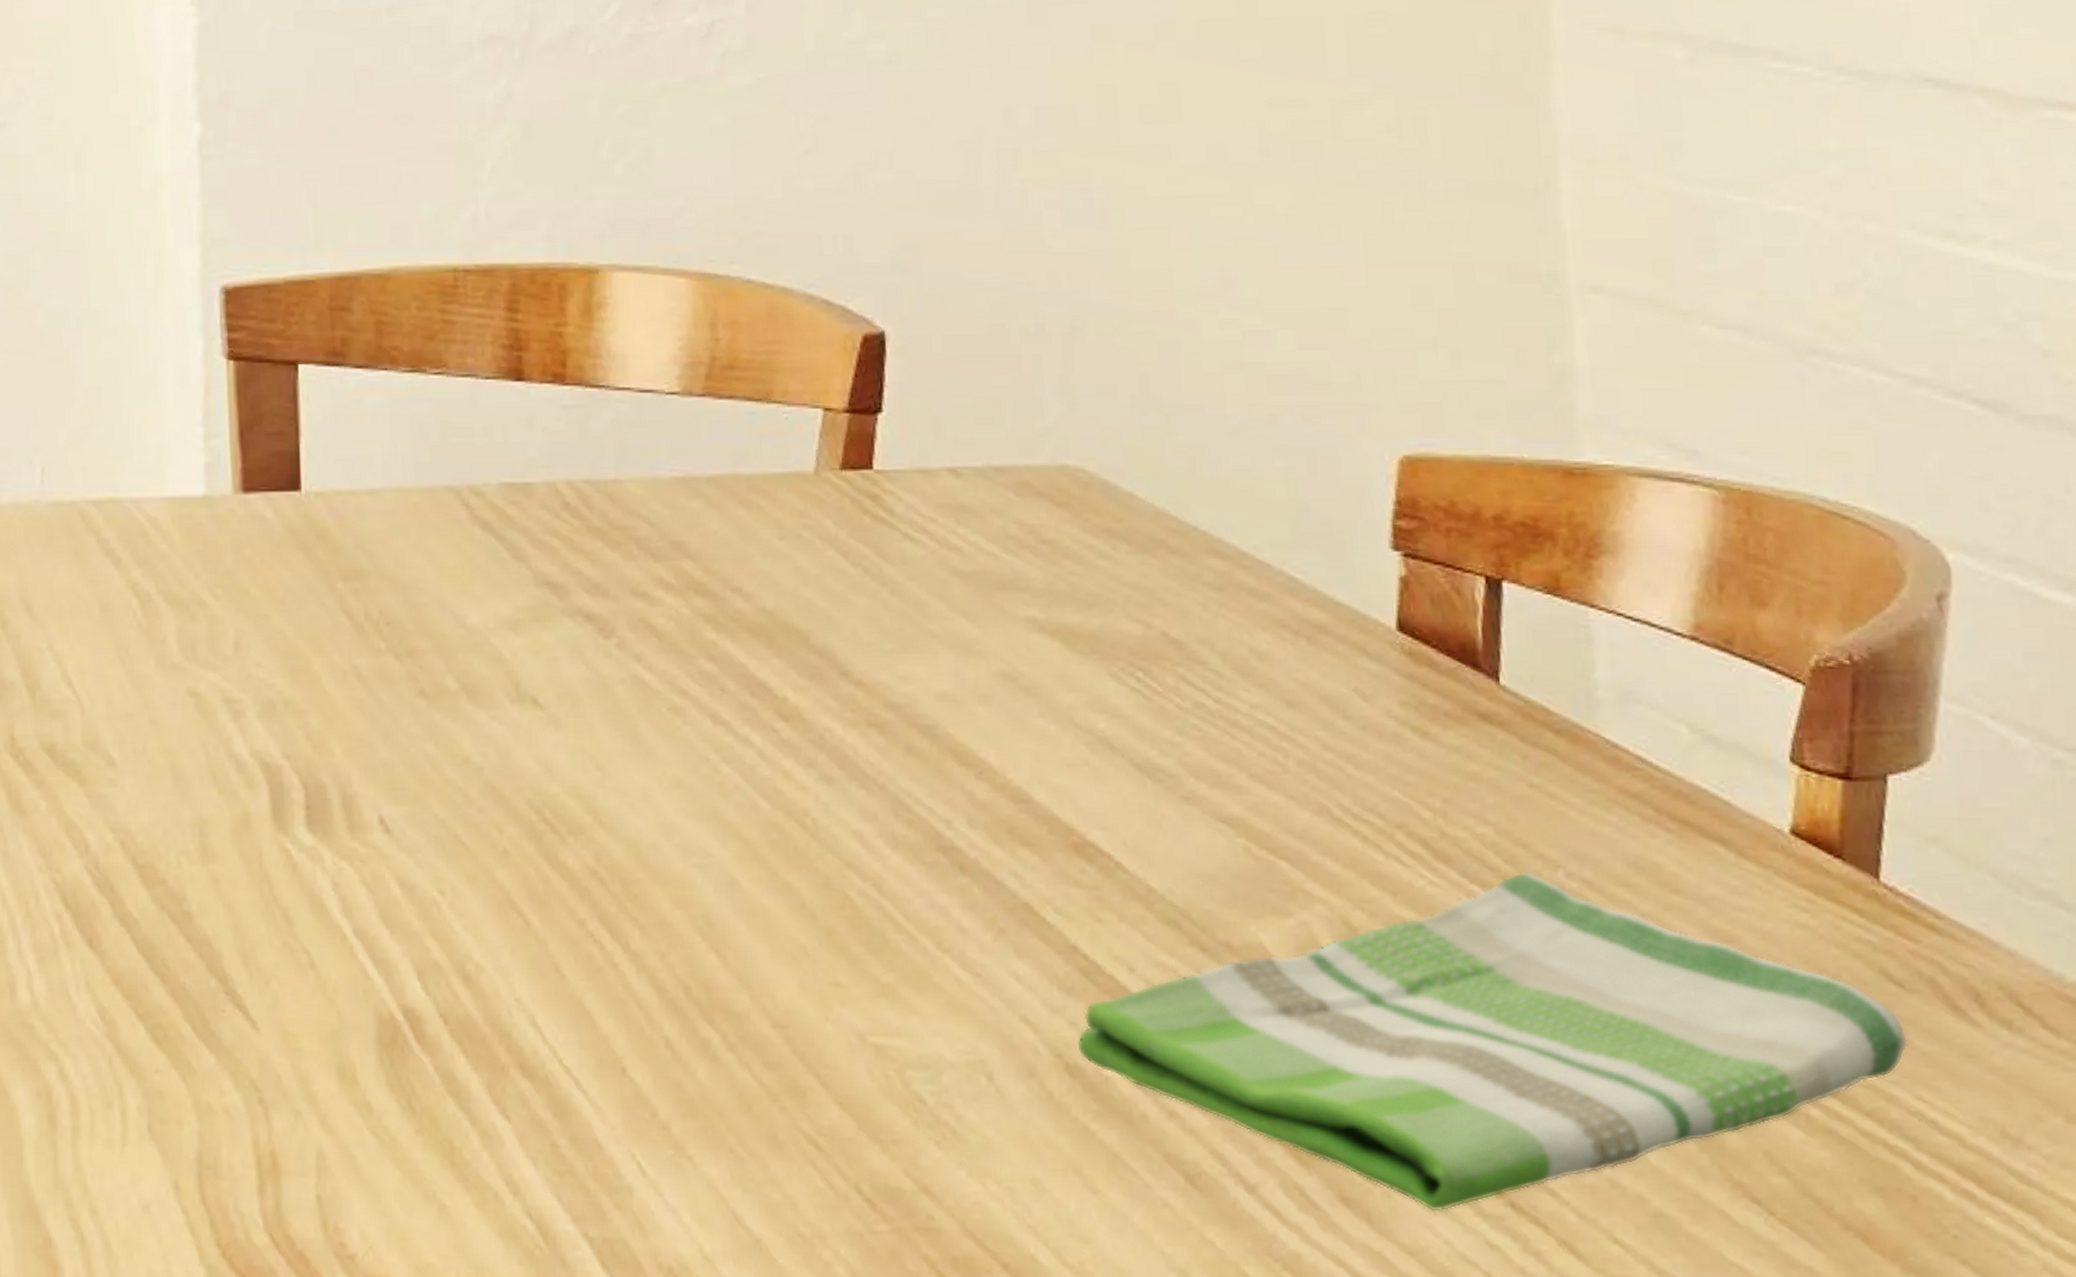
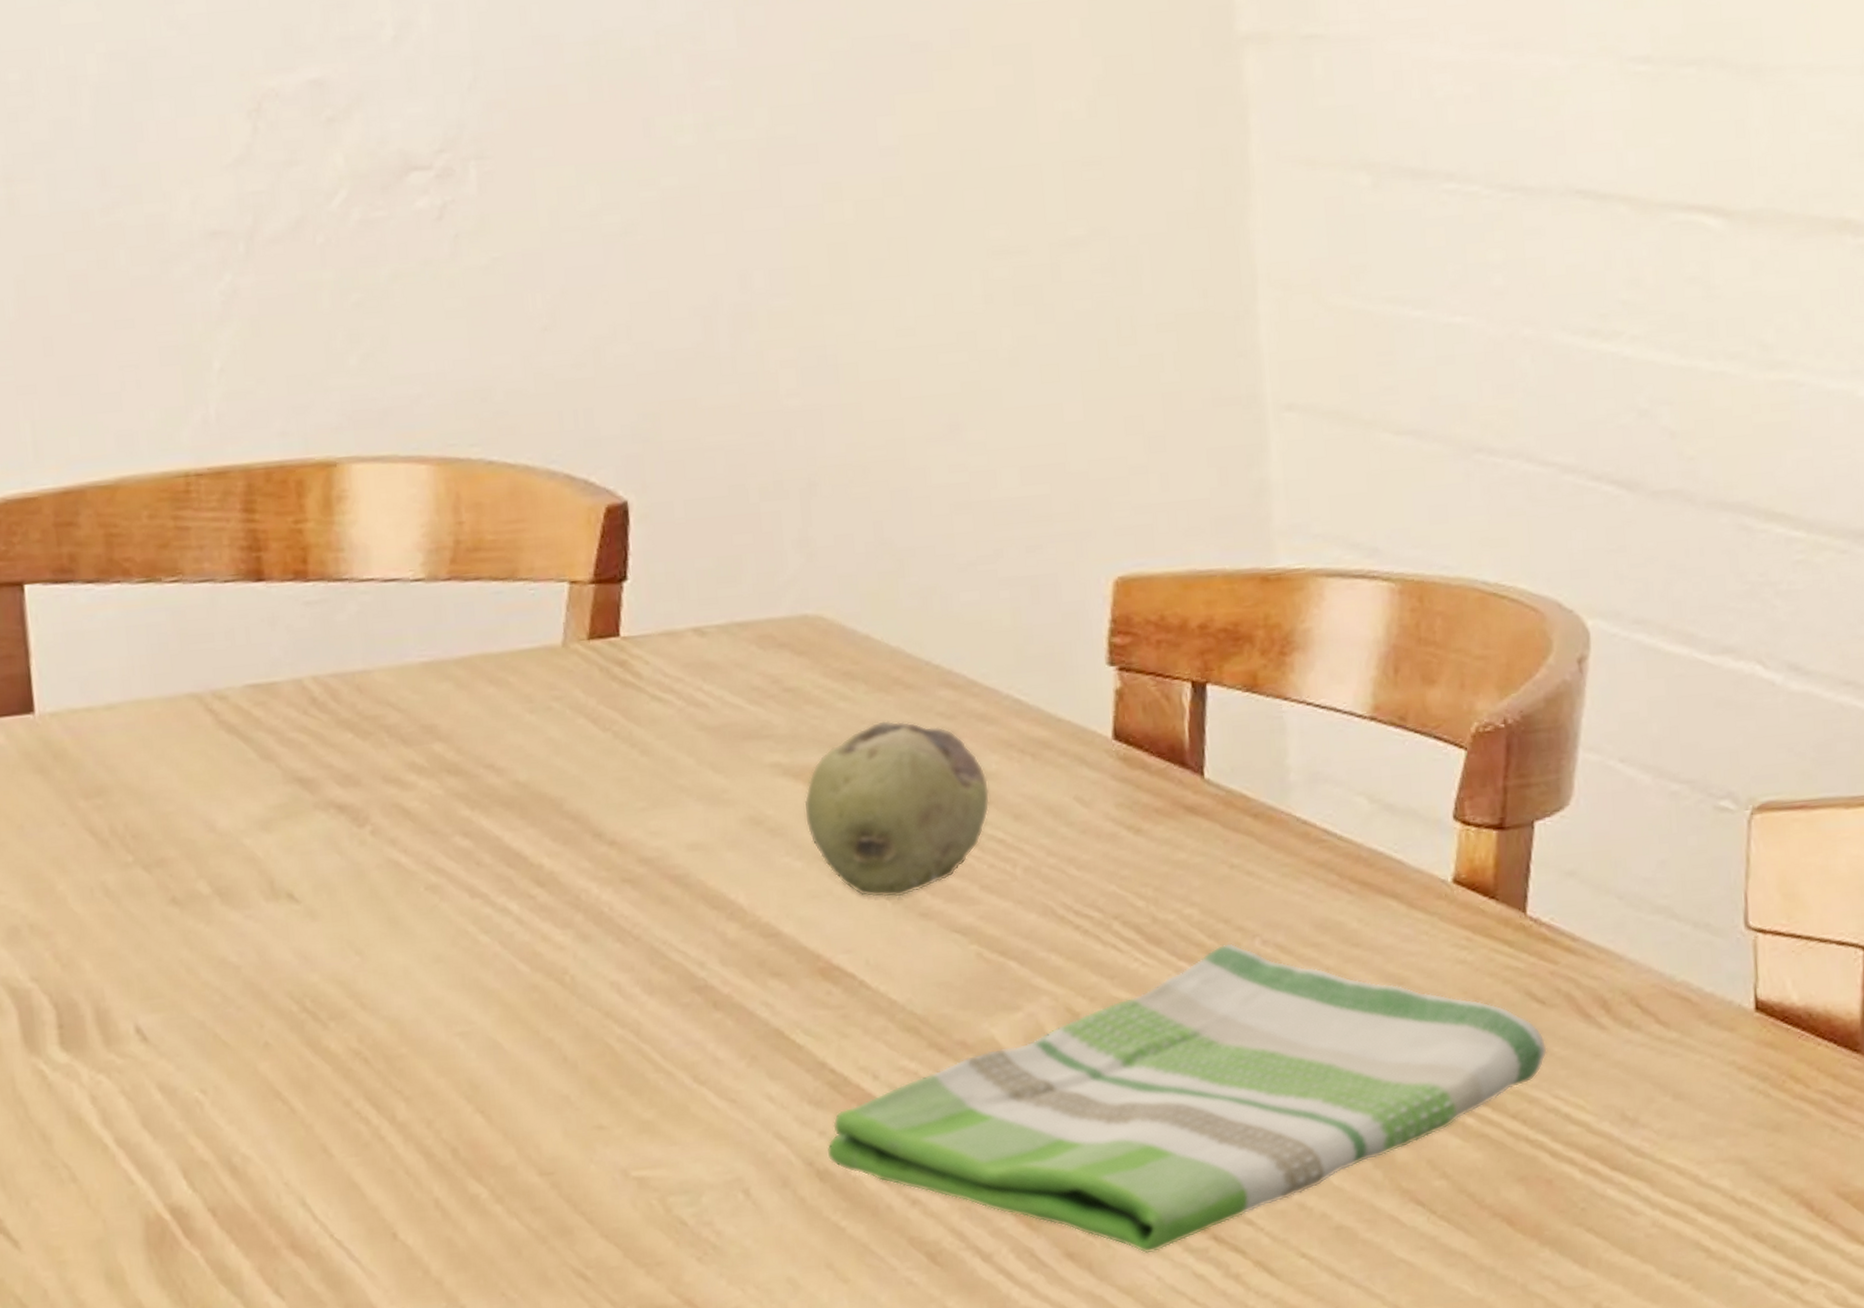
fruit: none [1059,584,1261,776] -> present [804,720,990,898]

